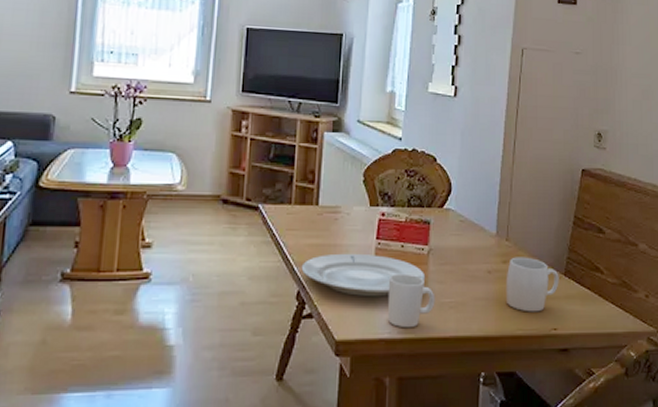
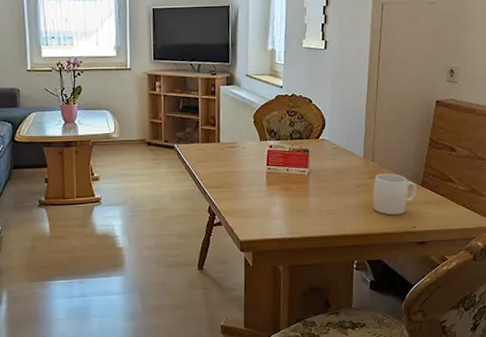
plate: present [301,253,426,297] -> none [210,177,307,209]
mug: present [387,273,435,329] -> none [278,190,316,231]

